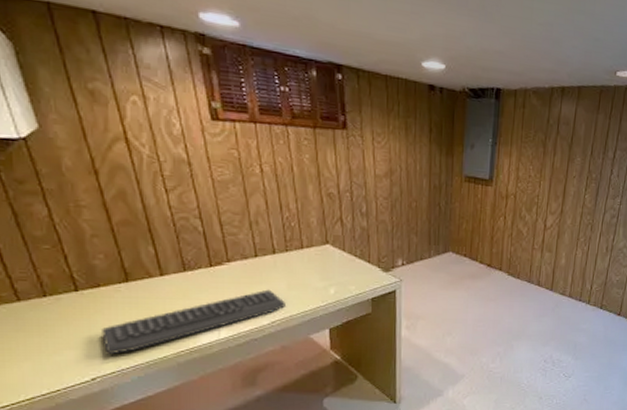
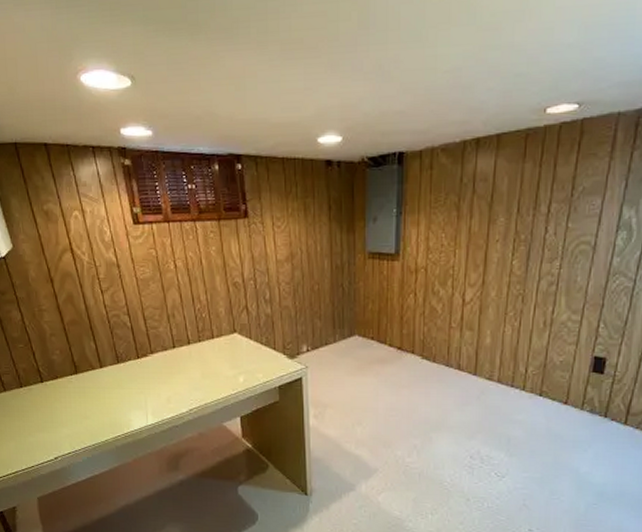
keyboard: present [102,289,285,355] -> none [60,378,201,438]

